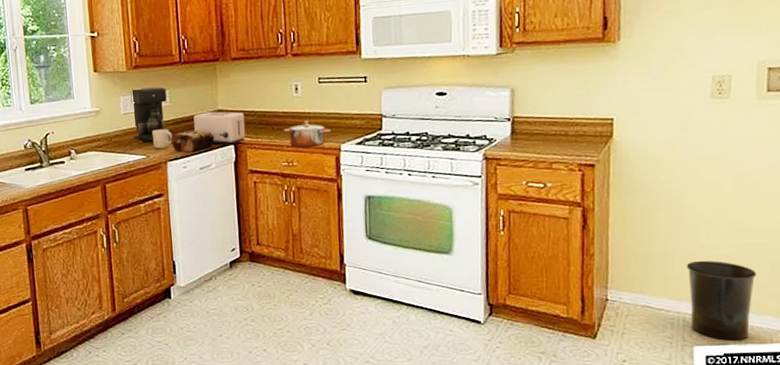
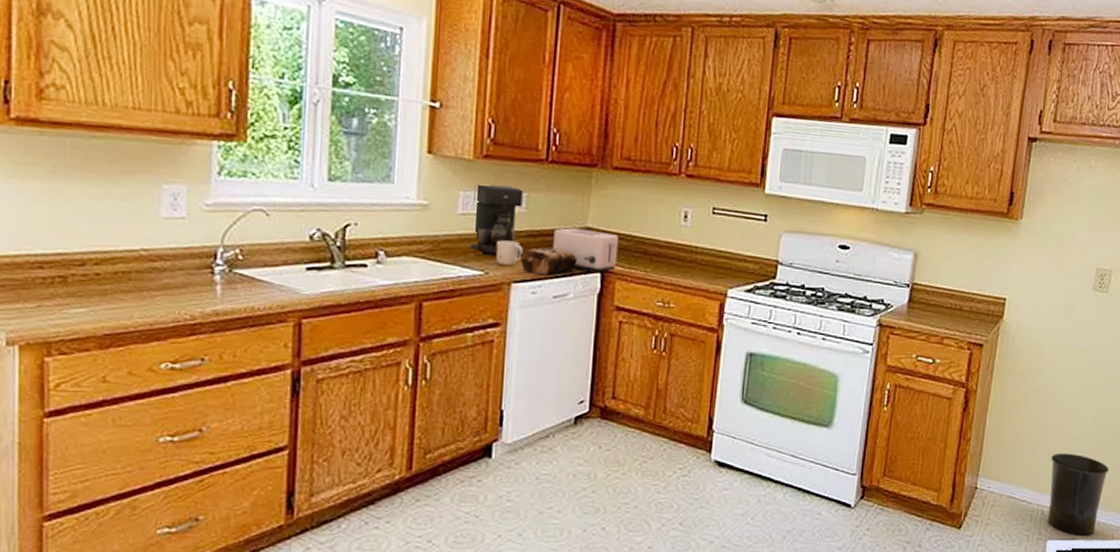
cooking pot: present [283,121,331,148] -> none [663,256,719,289]

